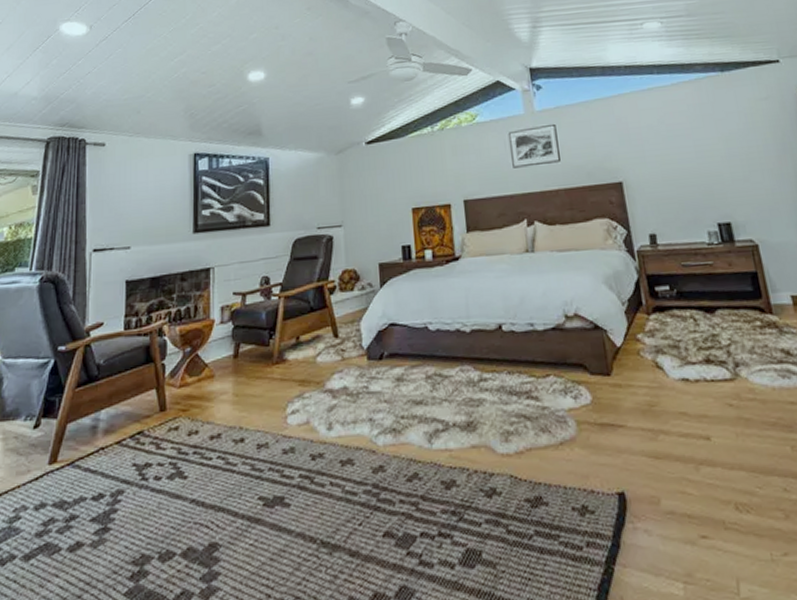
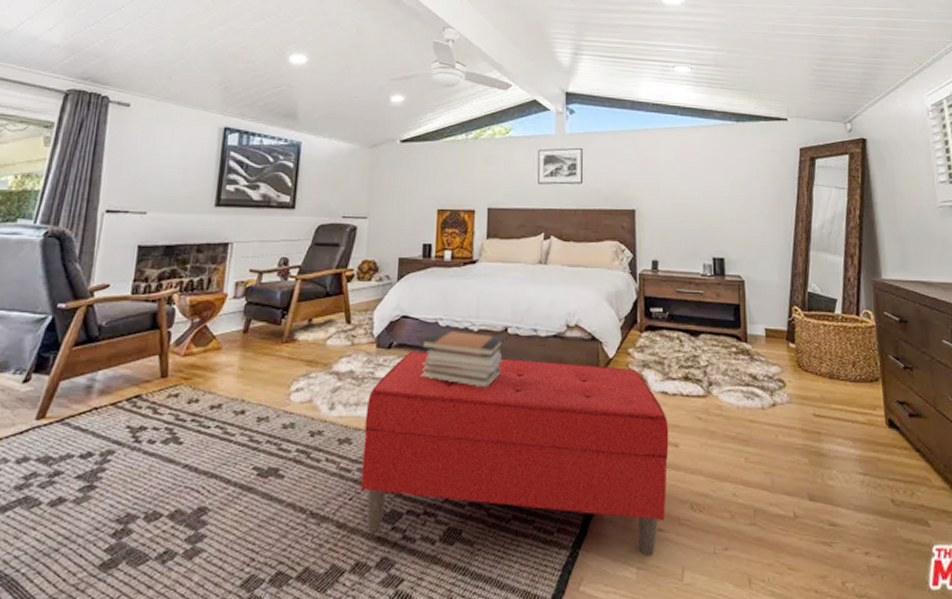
bench: none [364,355,708,568] -> present [361,350,669,556]
book stack: none [412,333,500,393] -> present [421,330,504,388]

